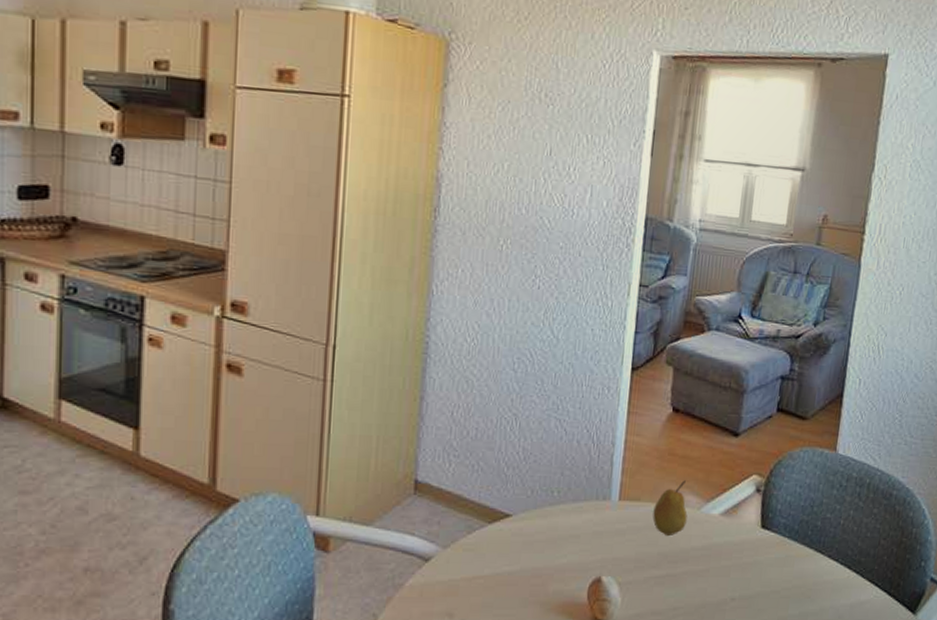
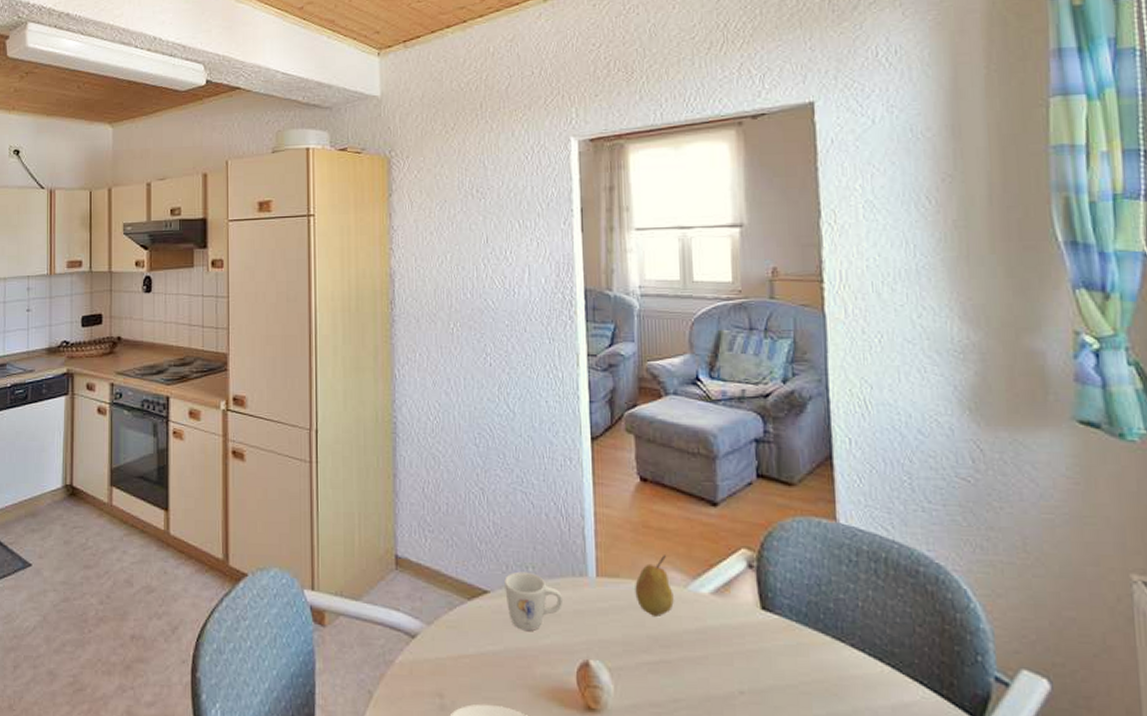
mug: none [527,496,584,551] -> present [504,571,562,631]

